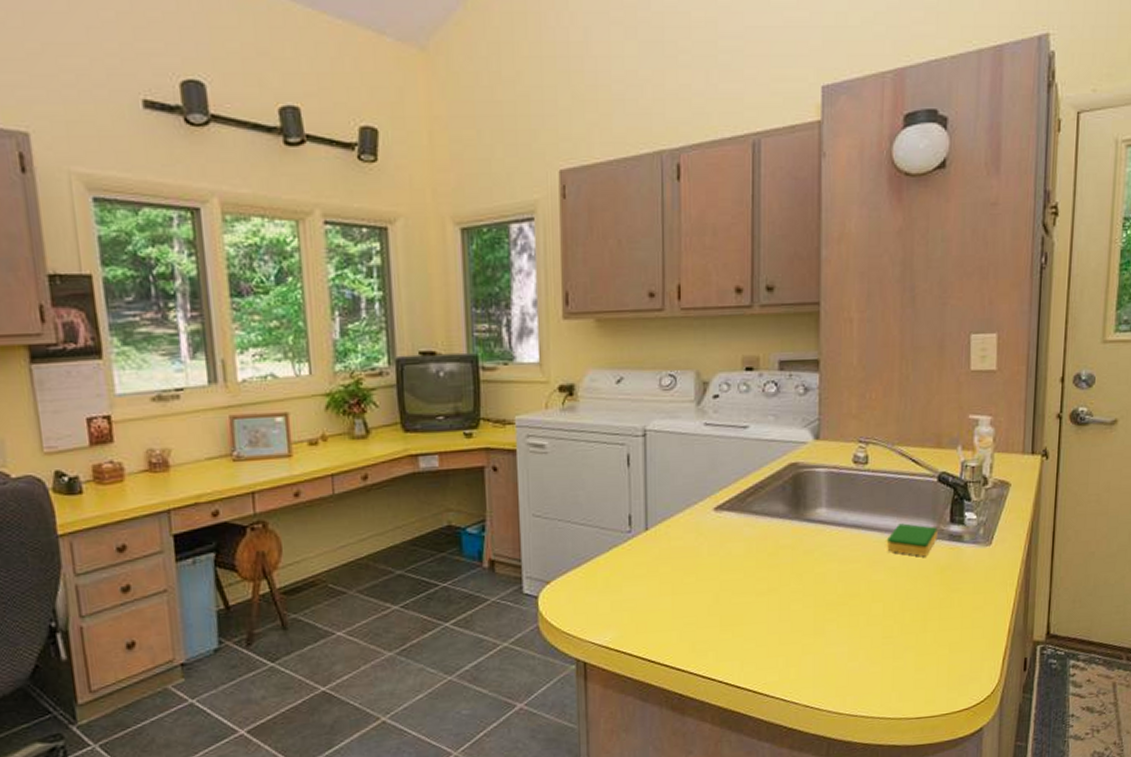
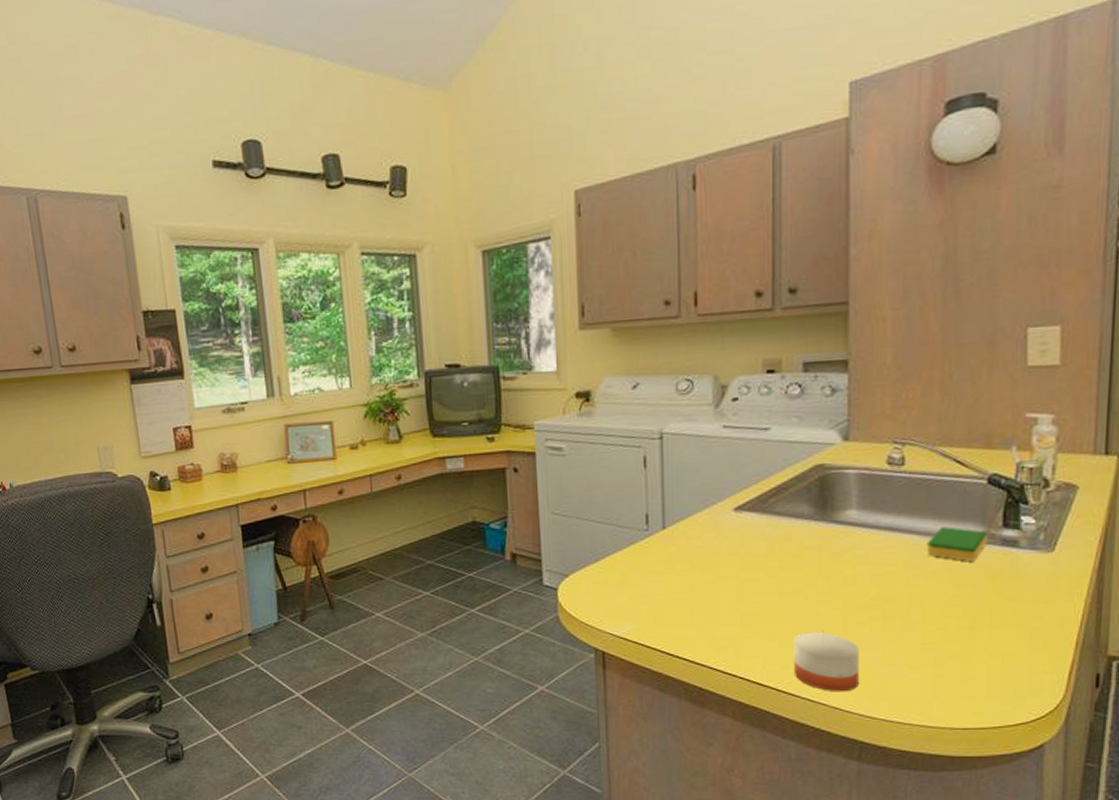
candle: none [768,628,828,690] -> present [793,630,859,692]

